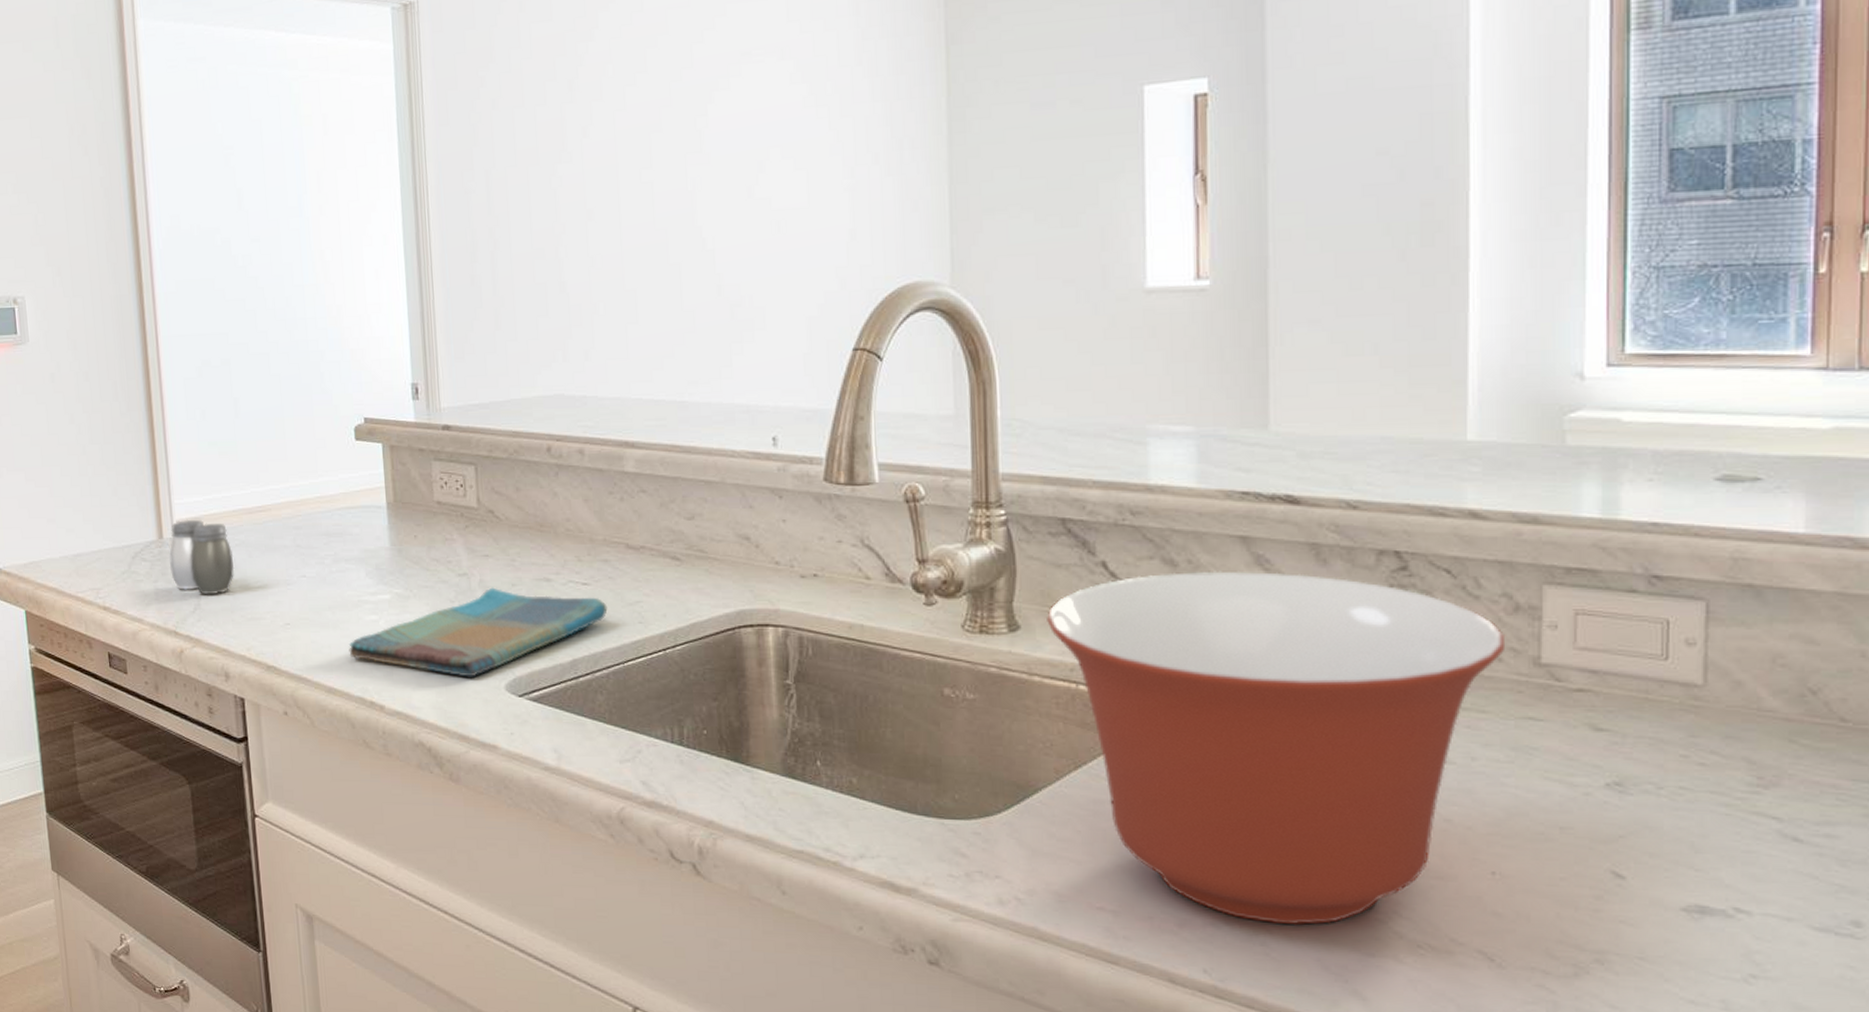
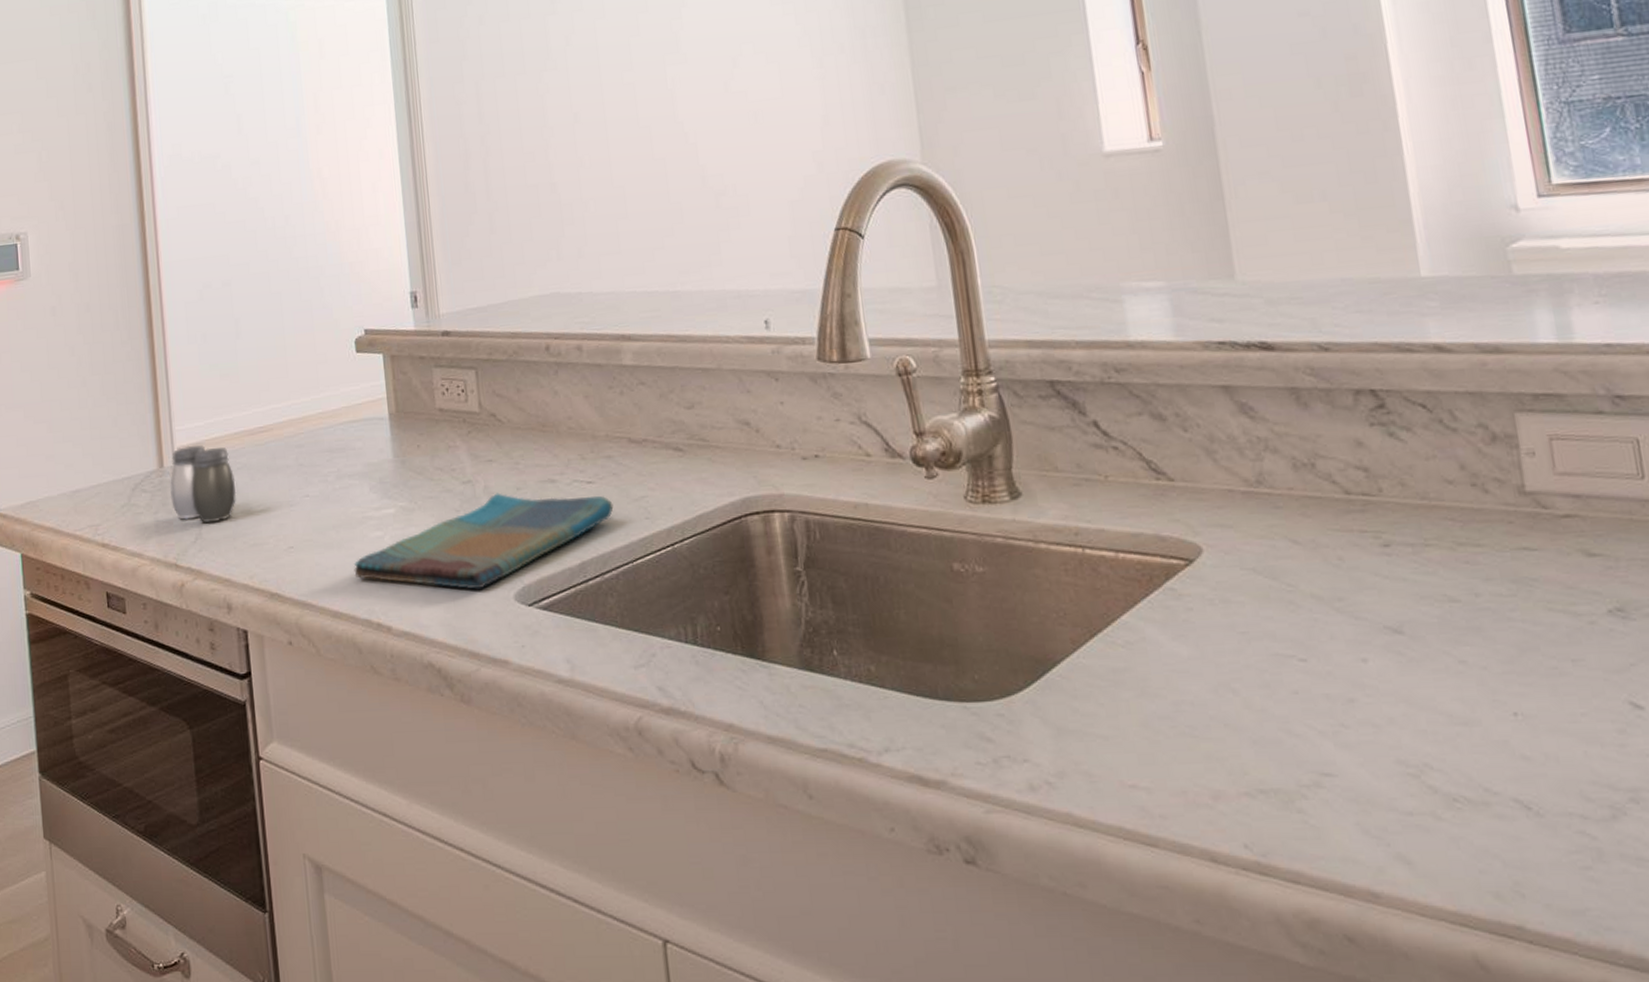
mixing bowl: present [1047,571,1506,926] -> none [1046,419,1490,788]

